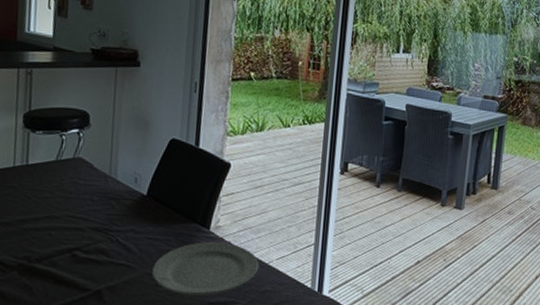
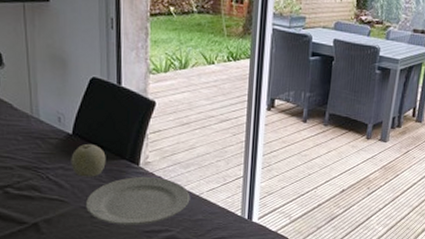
fruit: none [141,205,178,241] -> present [71,143,106,177]

